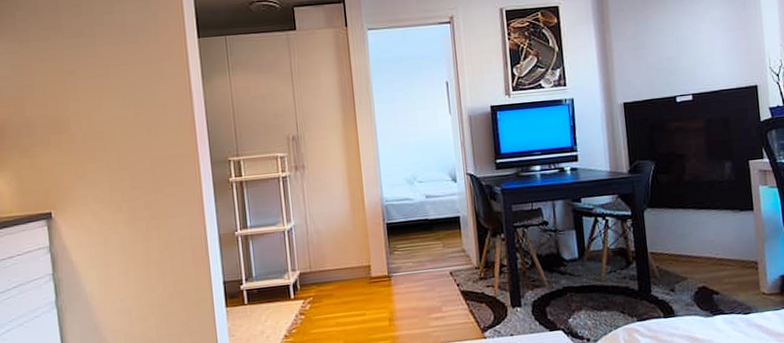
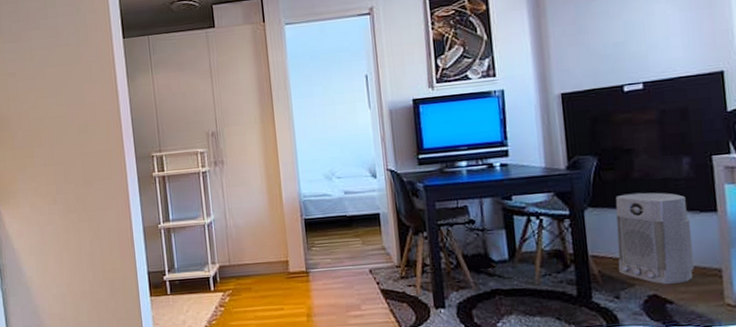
air purifier: none [670,193,736,278] -> present [615,192,694,285]

